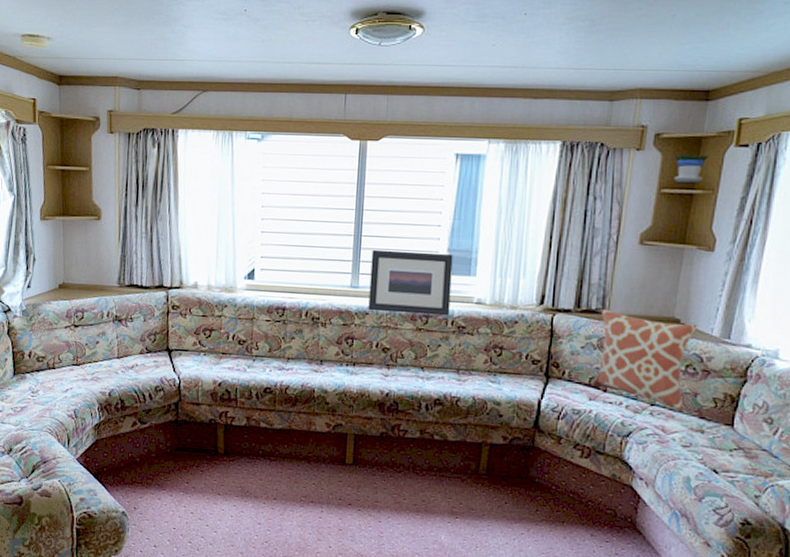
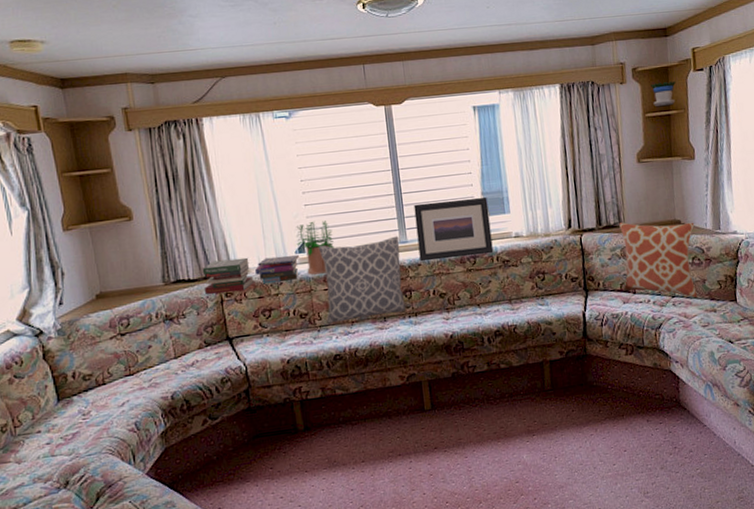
books: none [153,272,201,307] -> present [202,257,254,295]
books: none [203,278,248,306] -> present [255,255,300,285]
potted plant: none [247,250,284,305] -> present [296,221,334,276]
pillow: none [263,276,351,360] -> present [318,236,406,324]

